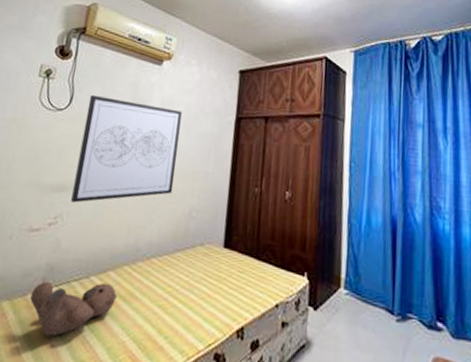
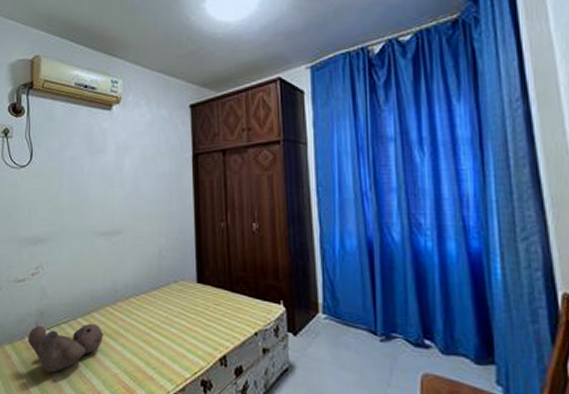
wall art: present [71,94,182,203] -> none [48,148,140,253]

